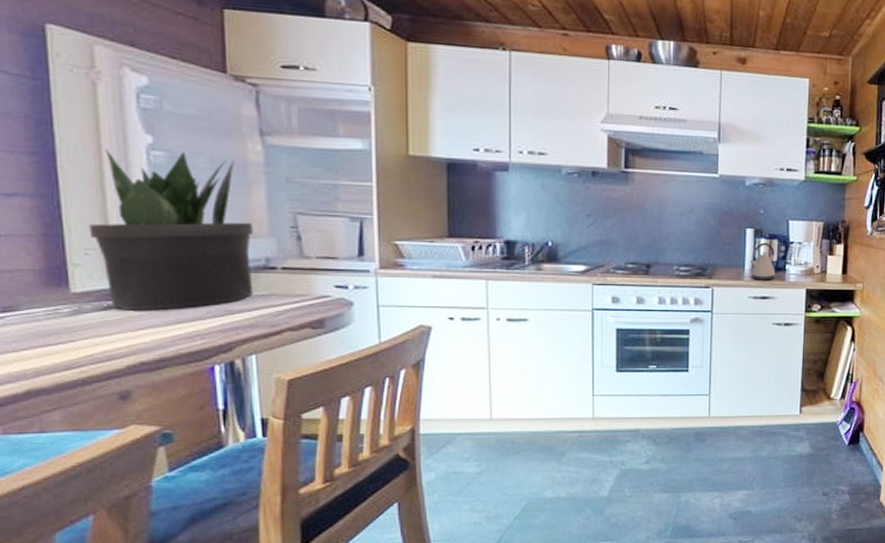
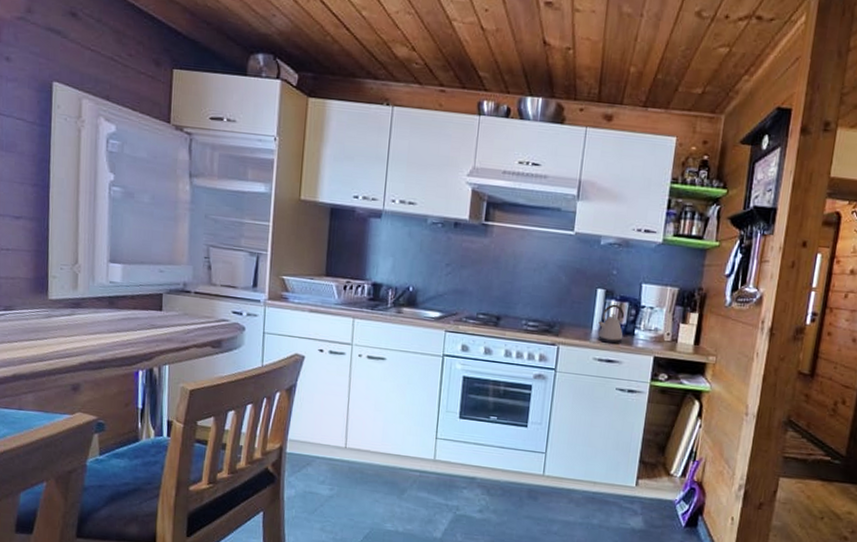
planter: present [88,149,253,312] -> none [65,184,177,322]

